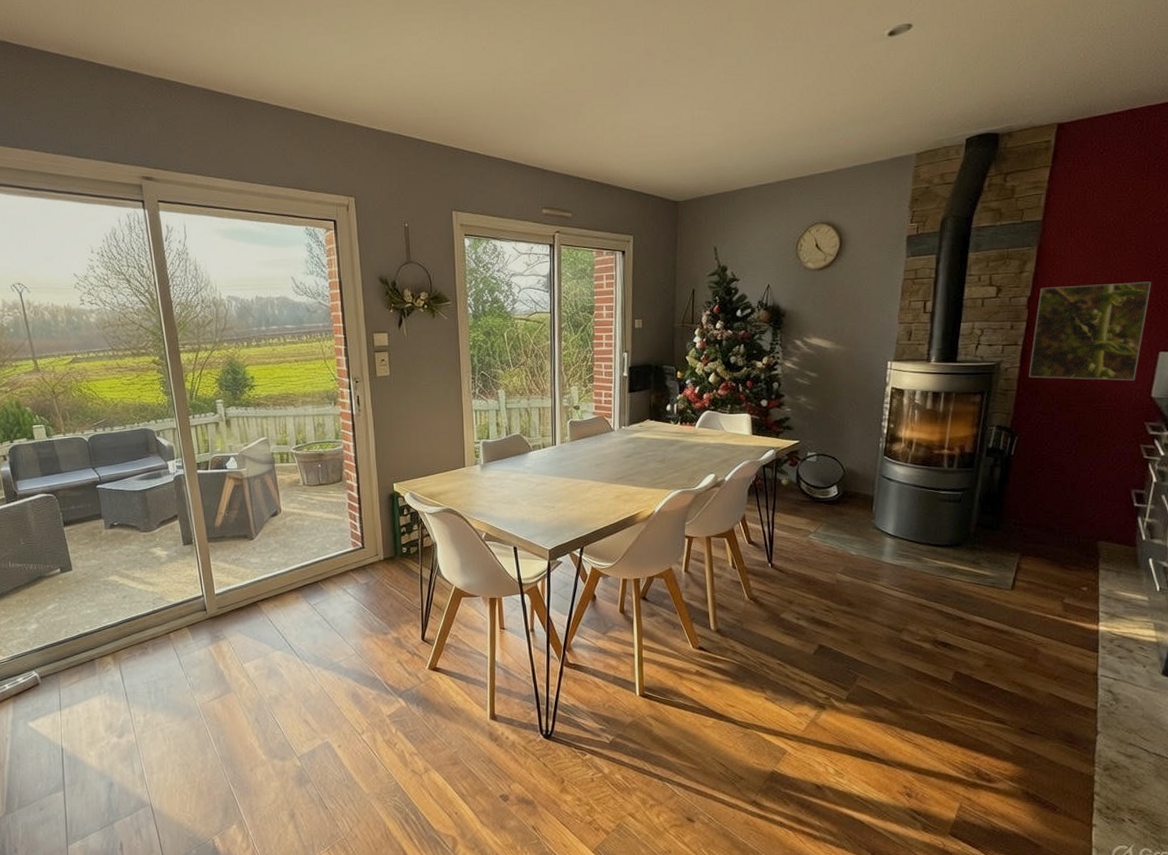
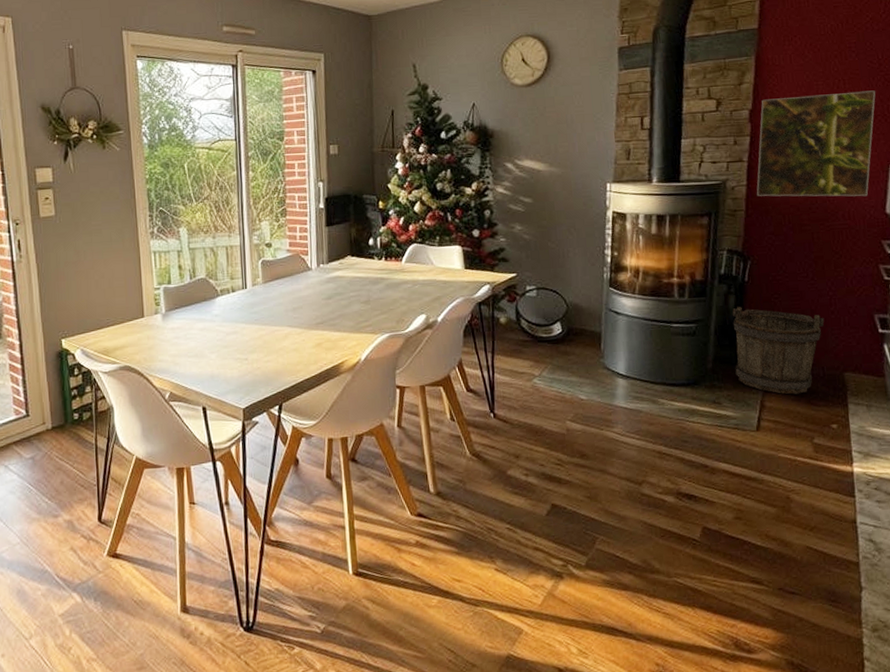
bucket: none [995,478,1083,559] -> present [732,307,825,395]

